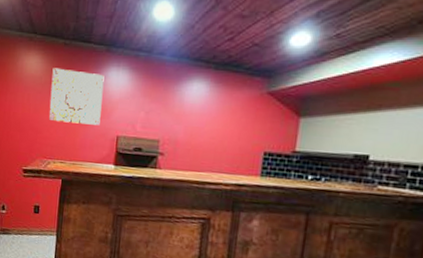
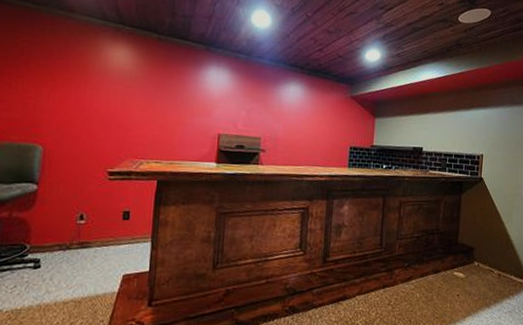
wall art: present [49,68,105,125] -> none [141,62,204,123]

